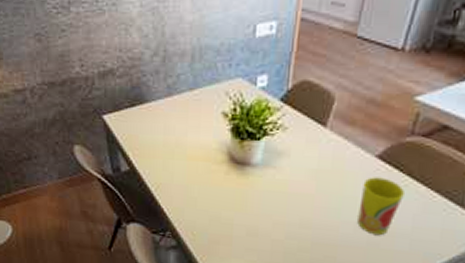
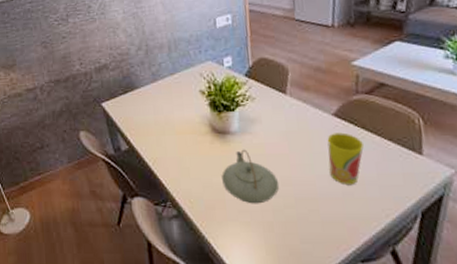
teapot: none [232,184,297,244] -> present [222,149,279,204]

